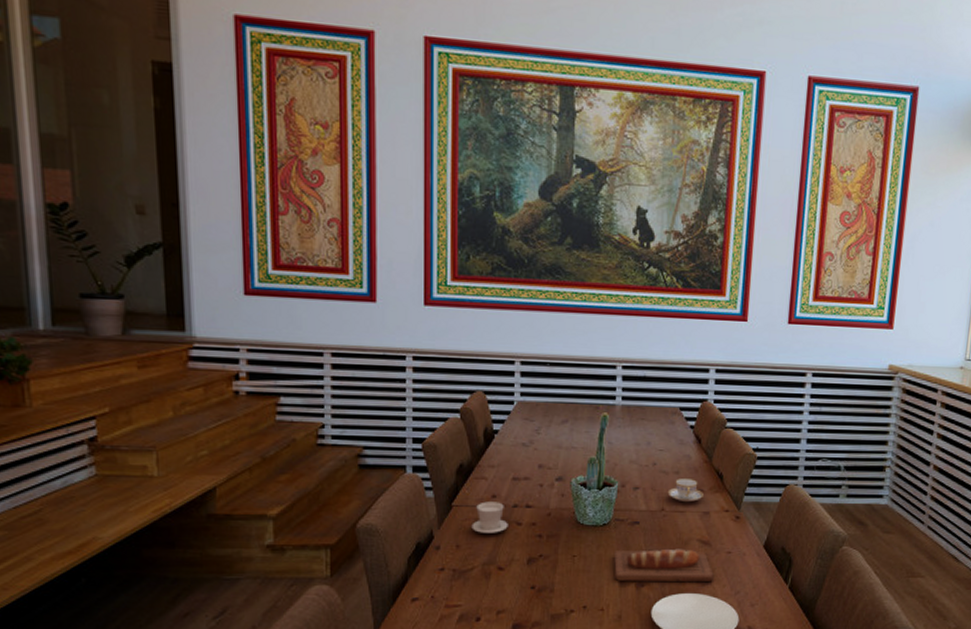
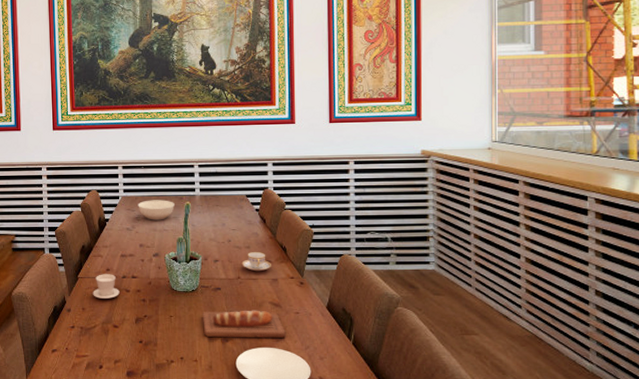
bowl: none [539,408,588,435] -> present [138,200,175,220]

